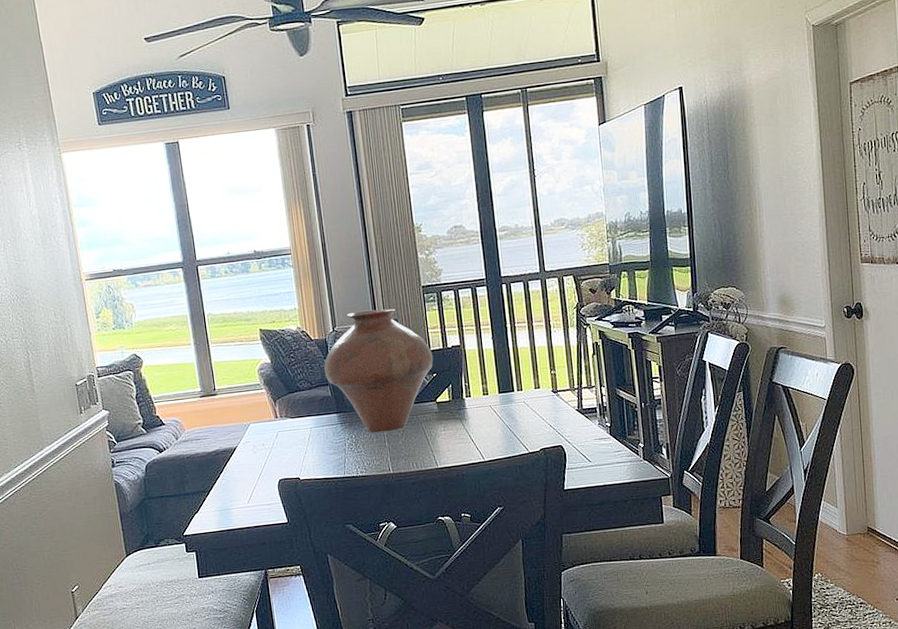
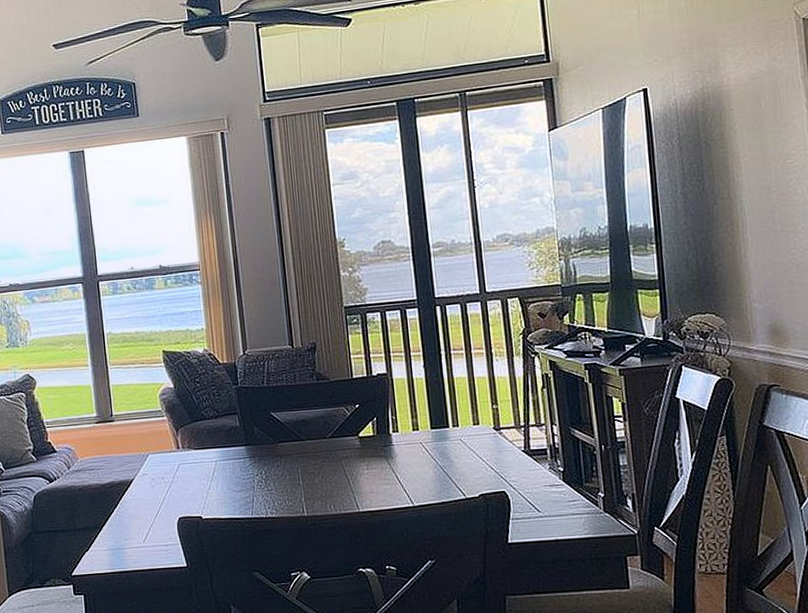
vase: present [324,309,434,433] -> none [233,331,356,469]

